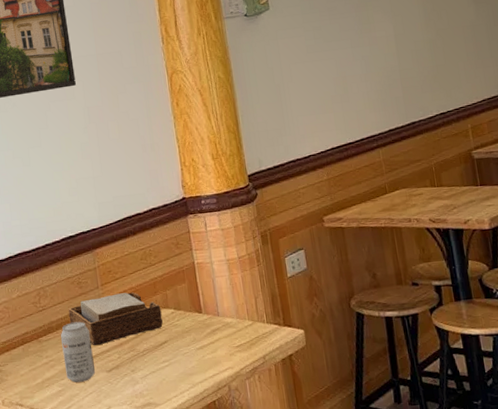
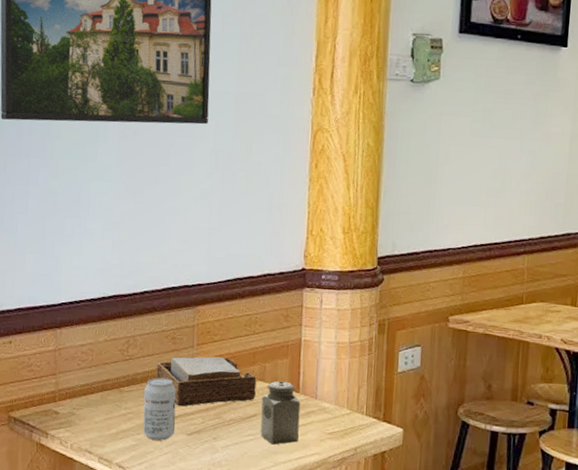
salt shaker: none [168,304,210,367] -> present [260,381,301,445]

